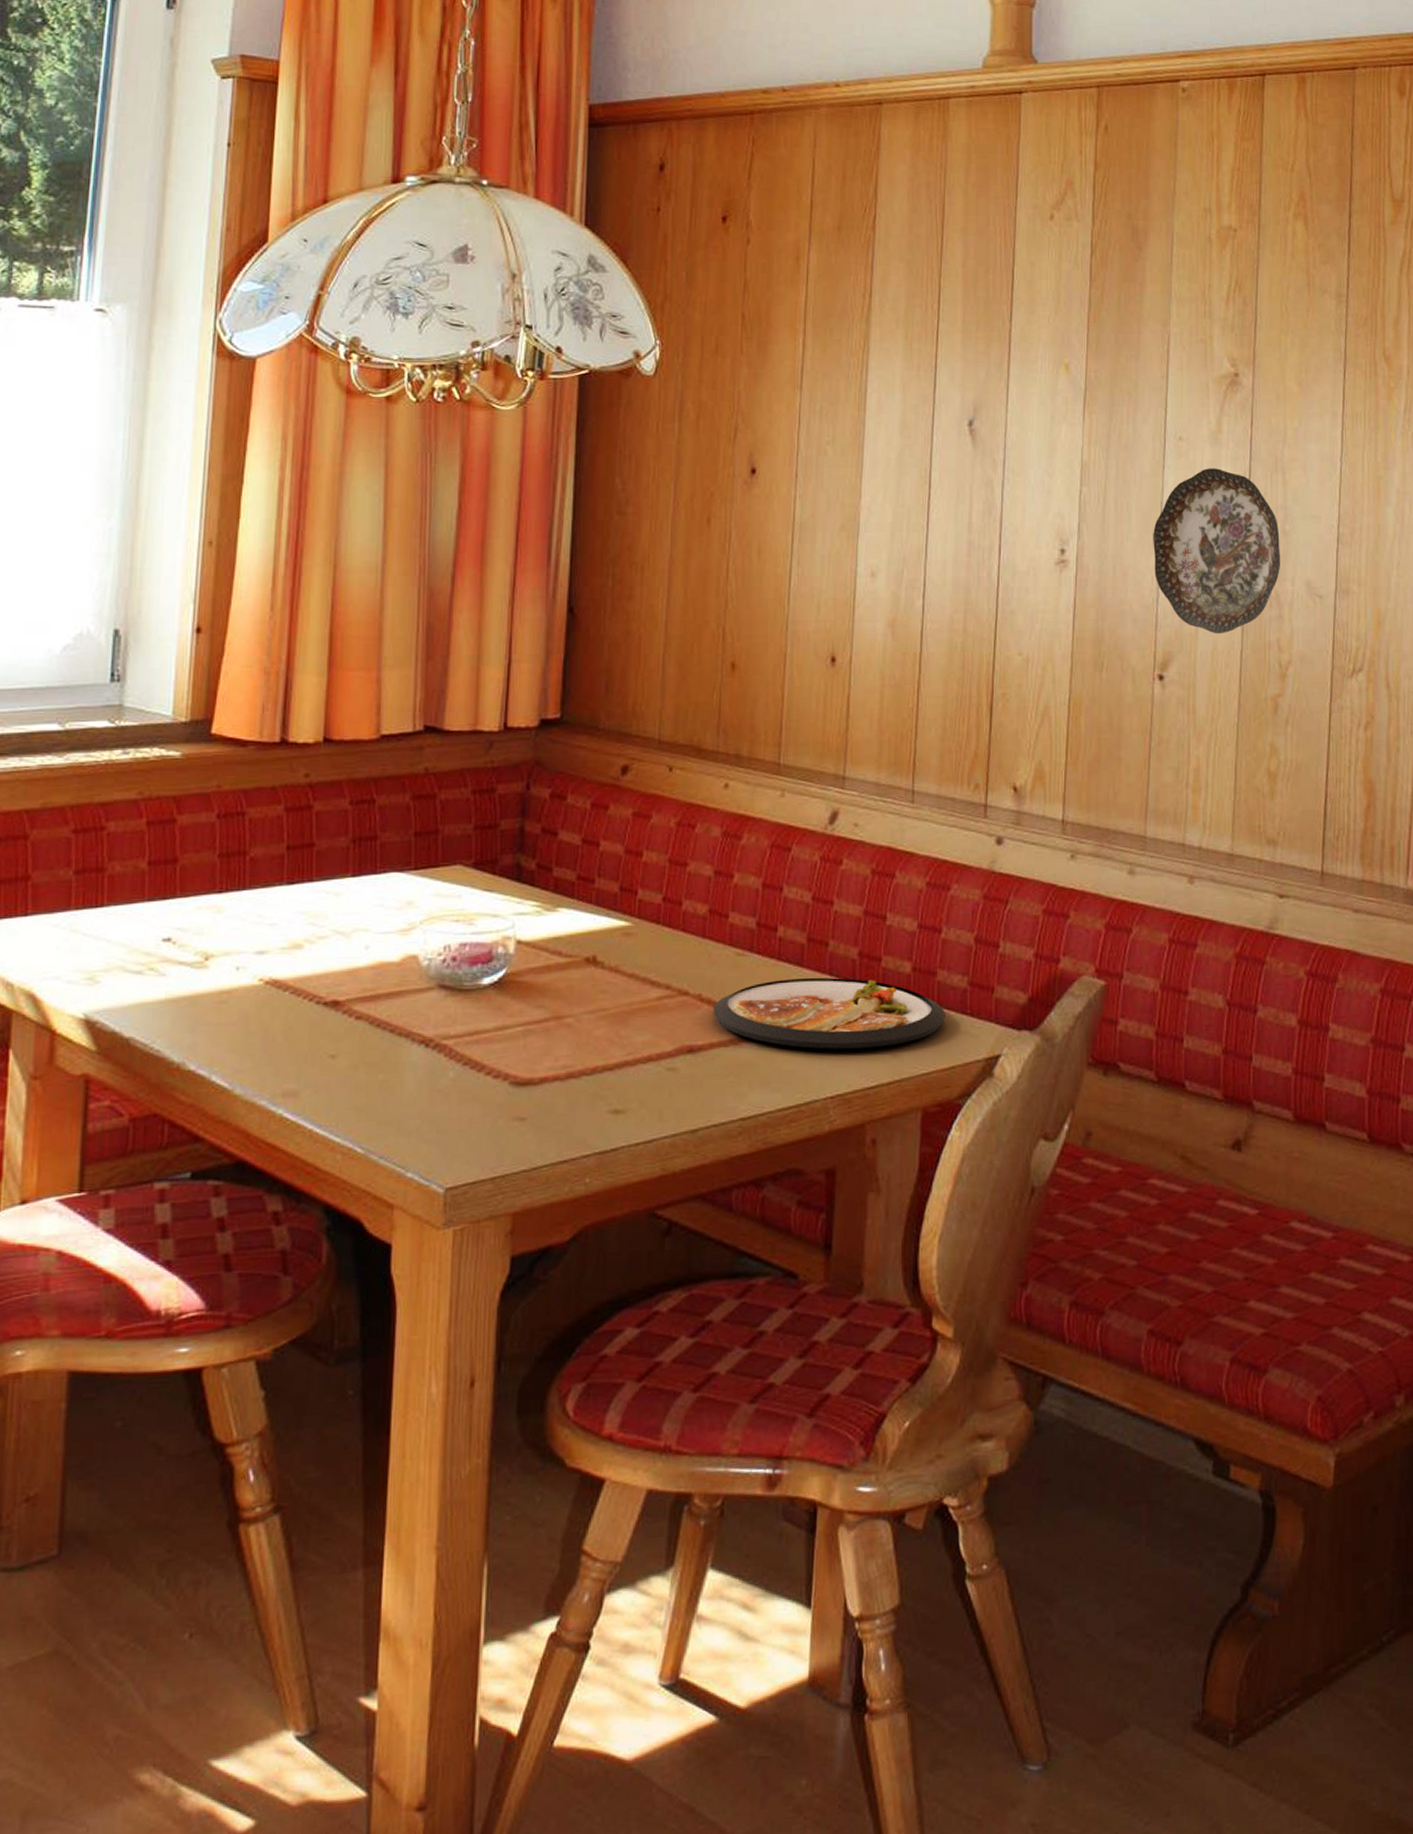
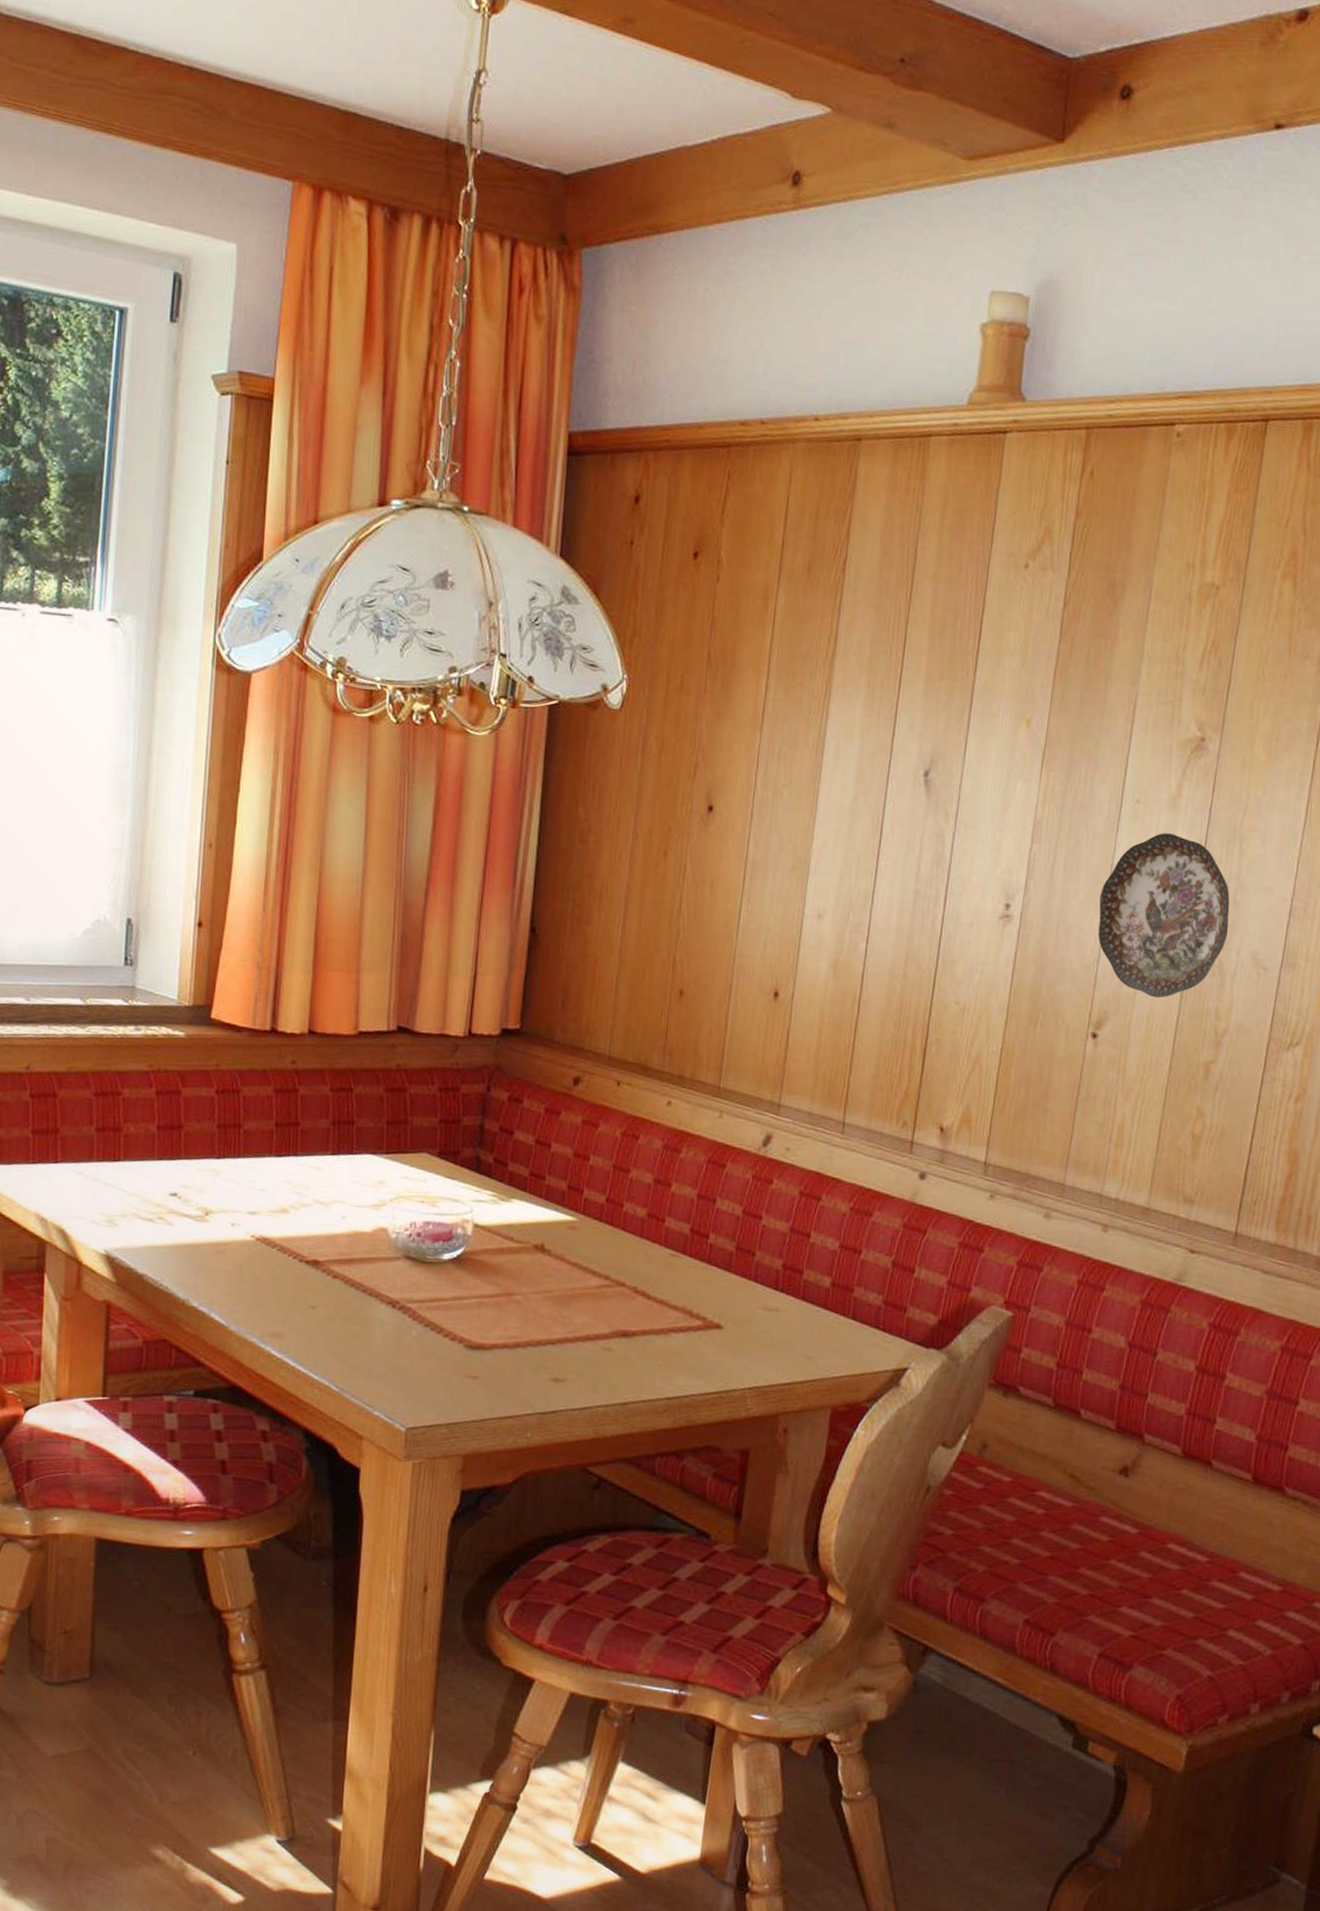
dish: present [713,977,946,1049] -> none [646,1281,860,1350]

